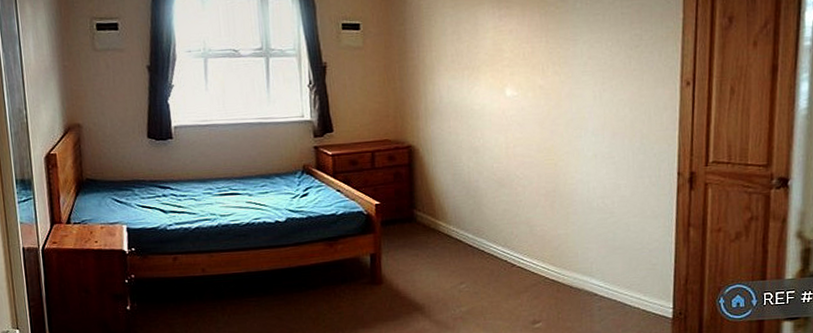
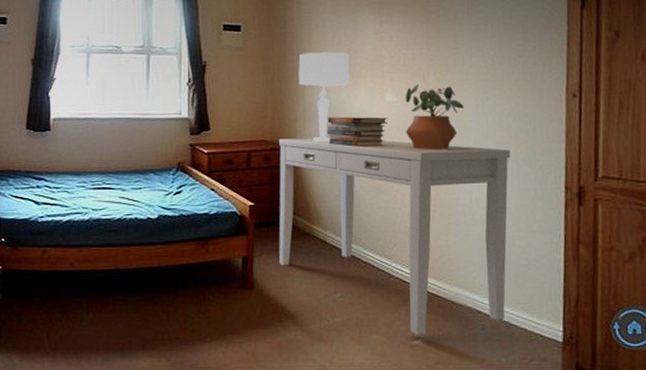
desk: none [402,135,627,319] -> present [279,138,511,335]
table lamp: none [419,47,470,139] -> present [298,51,350,142]
book stack: none [448,112,508,143] -> present [326,116,387,148]
potted plant: none [525,78,583,143] -> present [406,84,464,151]

